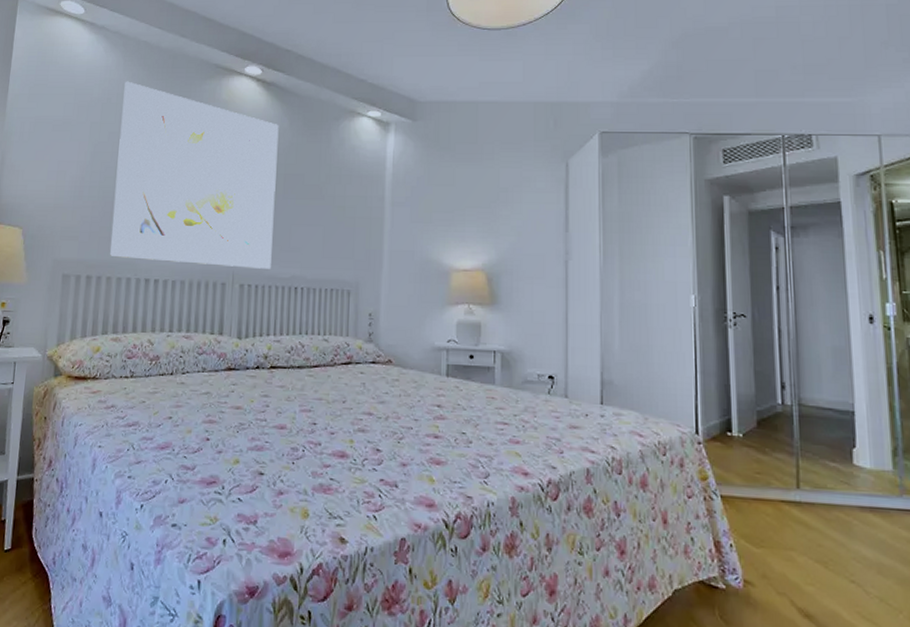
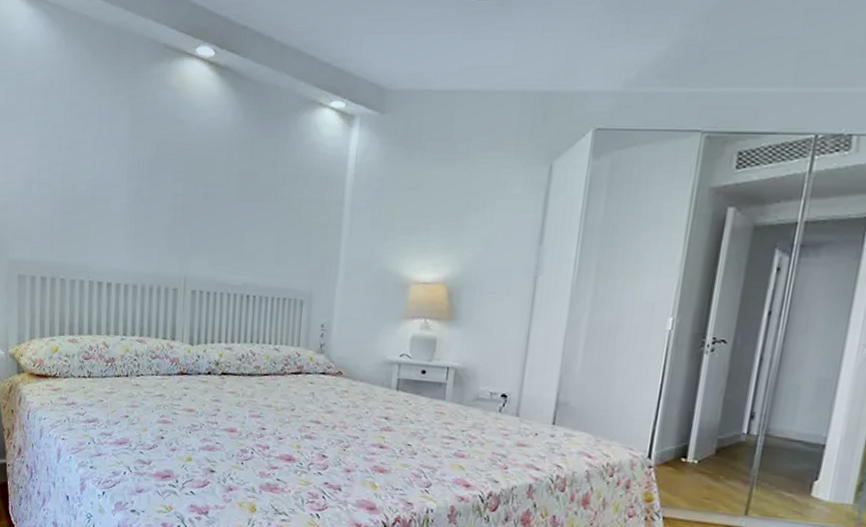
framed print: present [110,81,279,269] -> none [62,64,233,276]

